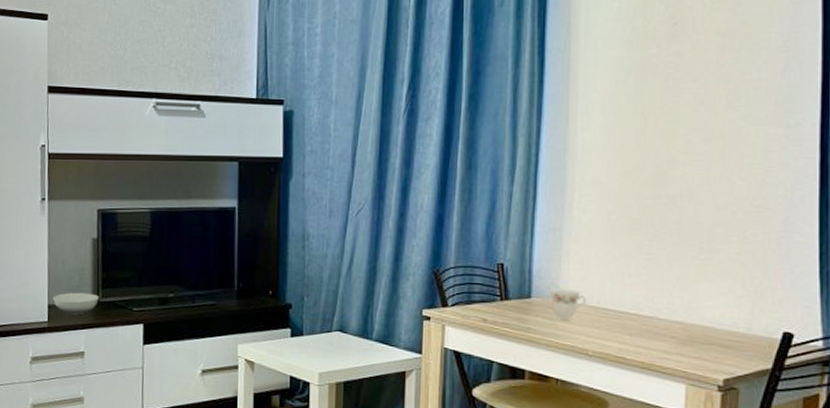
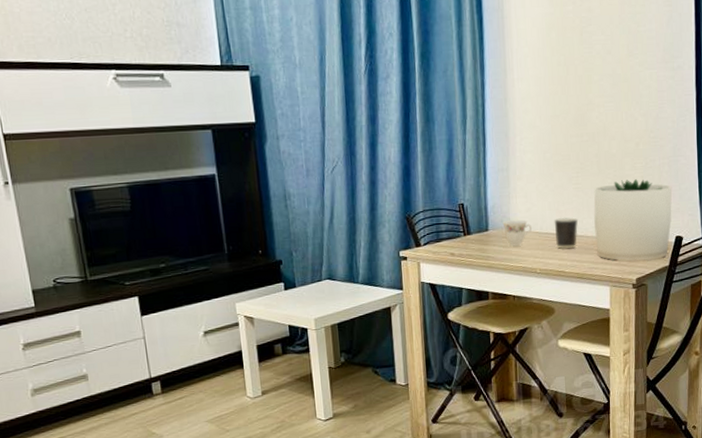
bowl: present [52,292,100,315] -> none [35,273,88,297]
mug: none [615,291,647,331] -> present [554,217,578,250]
planter: none [669,255,781,359] -> present [594,179,672,262]

